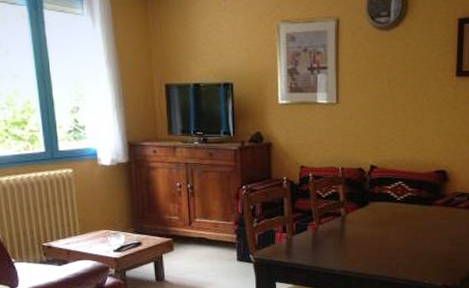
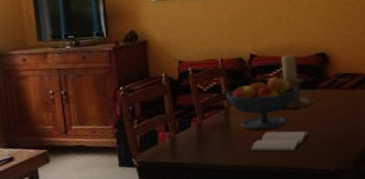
fruit bowl: none [343,190,414,240] -> present [226,76,298,130]
book: none [361,242,422,265] -> present [249,131,310,153]
candle holder: none [399,170,431,223] -> present [281,55,316,109]

